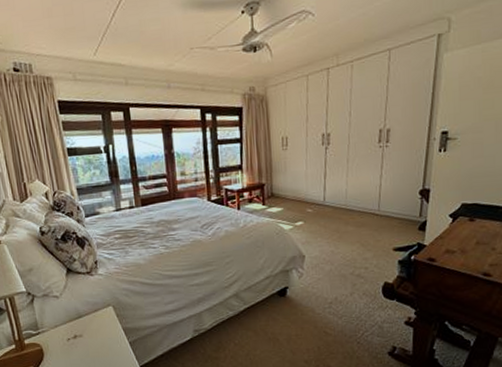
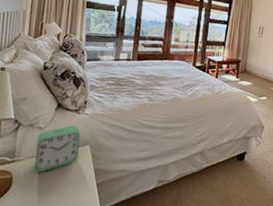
alarm clock: none [56,288,103,340] -> present [34,125,81,172]

